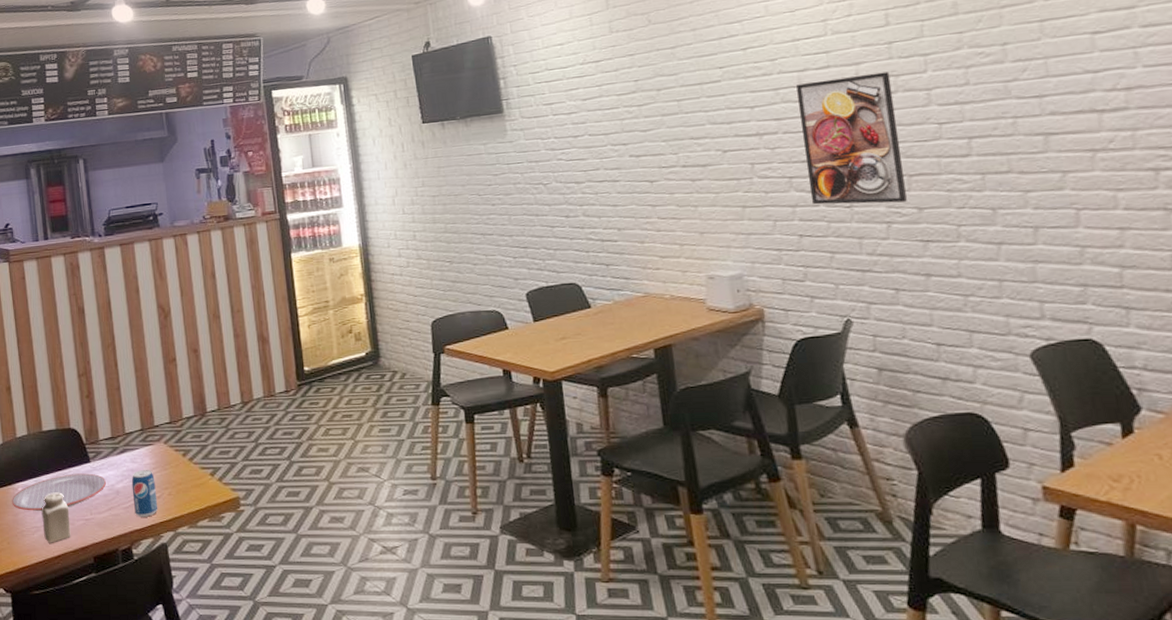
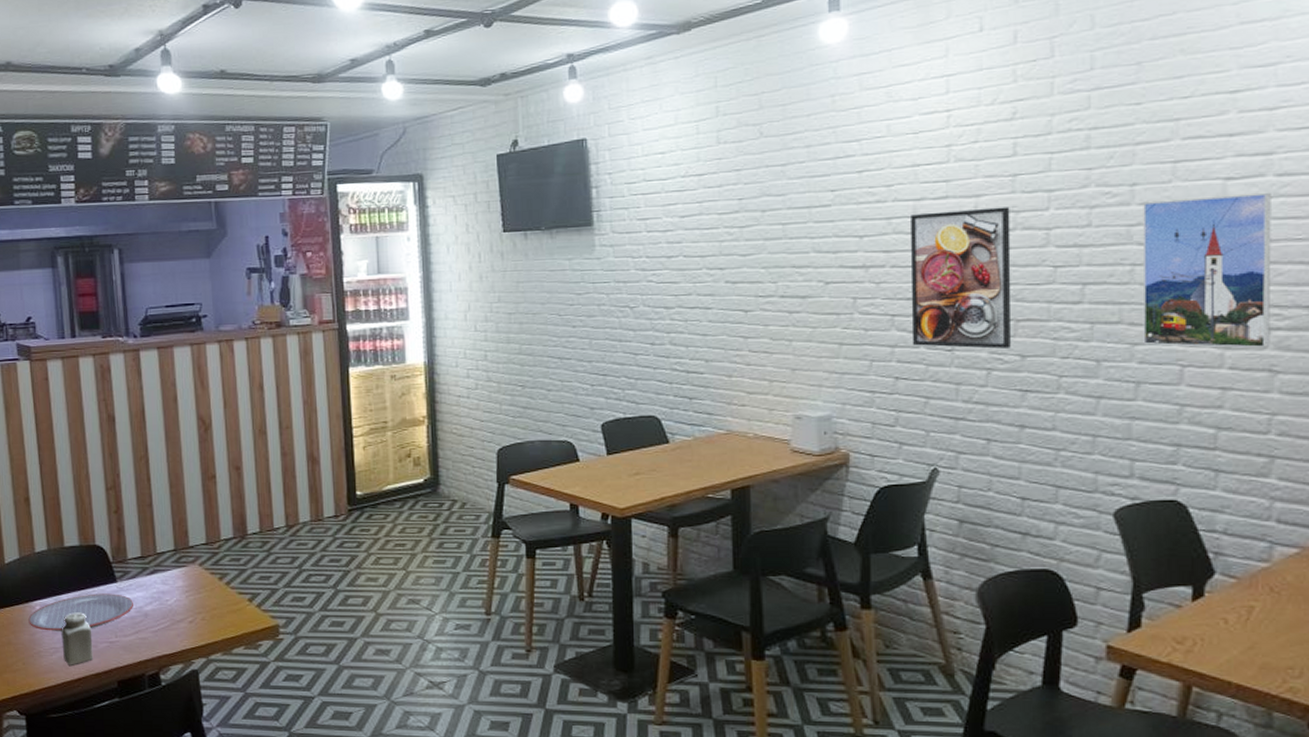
beverage can: present [131,469,158,517] -> none [161,592,190,642]
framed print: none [1016,43,1162,192] -> present [1142,193,1272,349]

